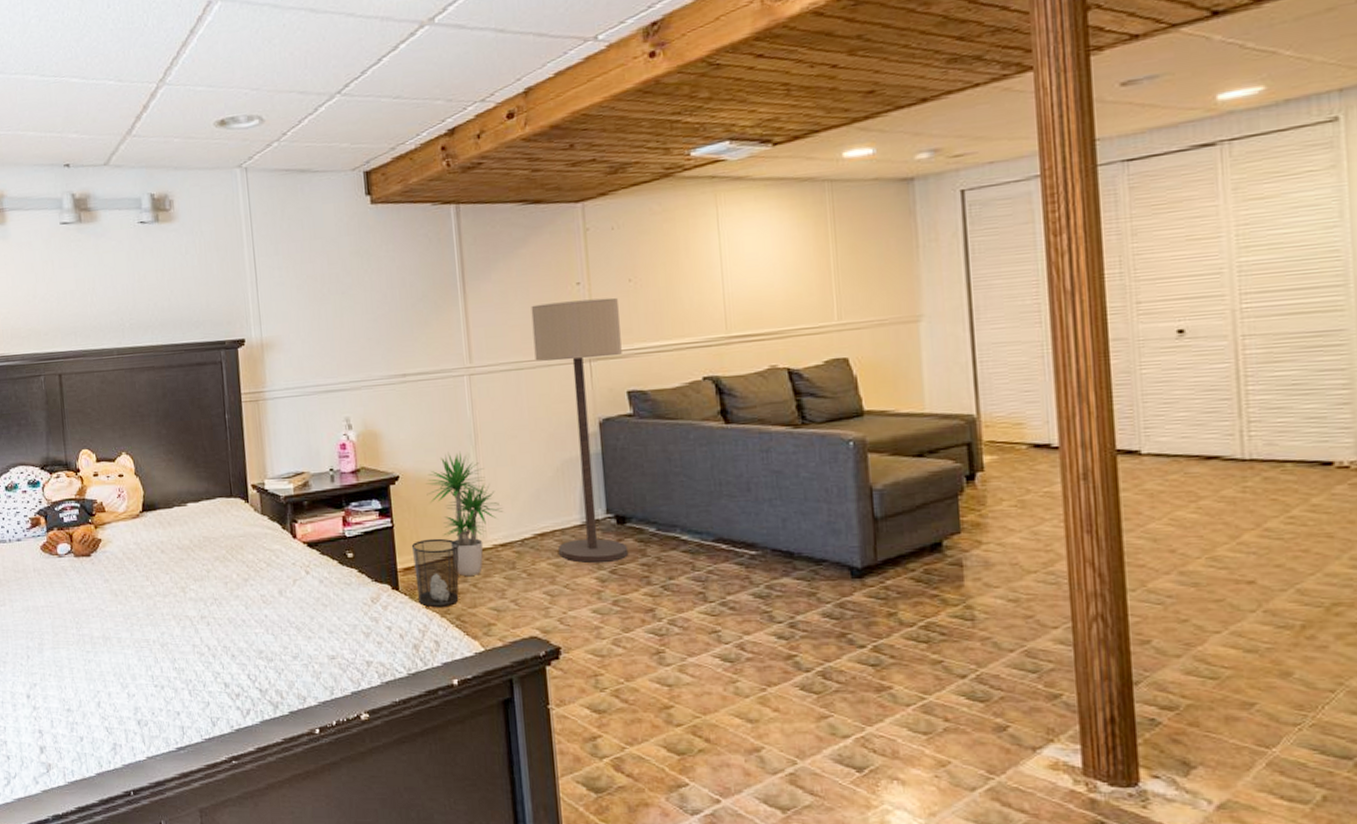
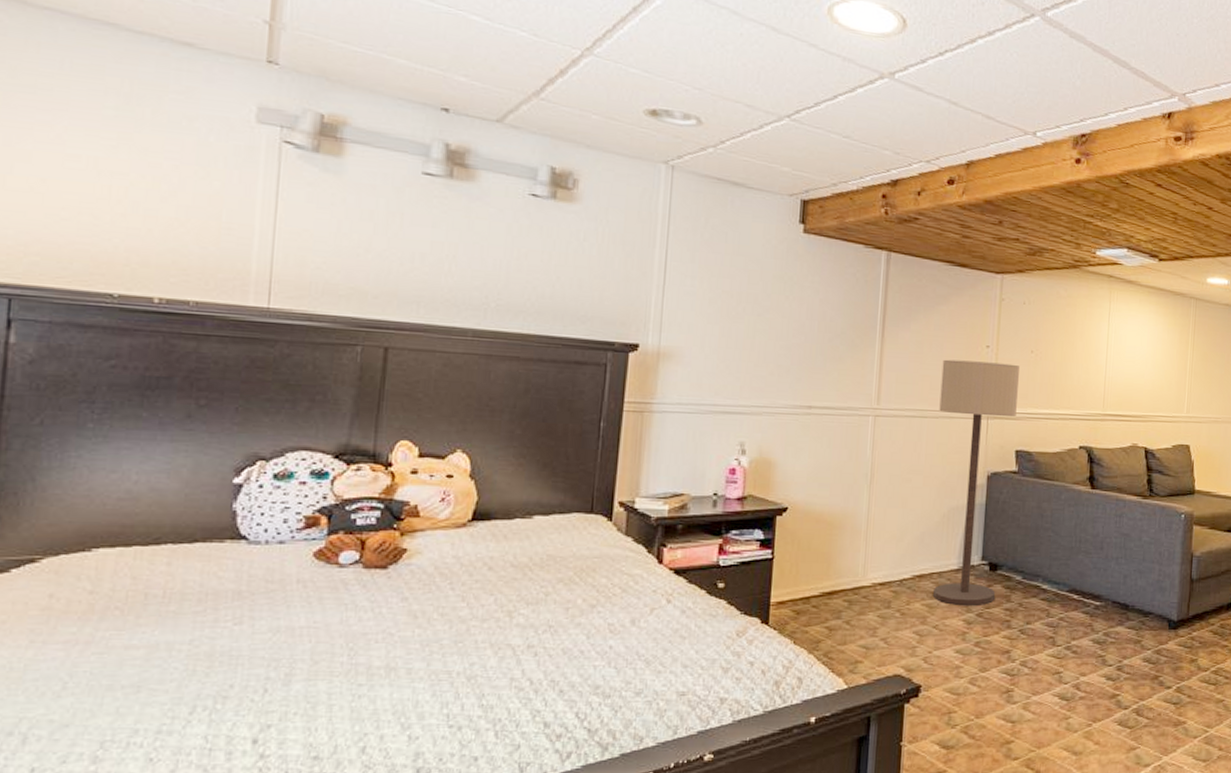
waste bin: present [411,538,460,608] -> none [788,573,840,644]
potted plant: present [426,451,503,576] -> none [813,488,887,612]

